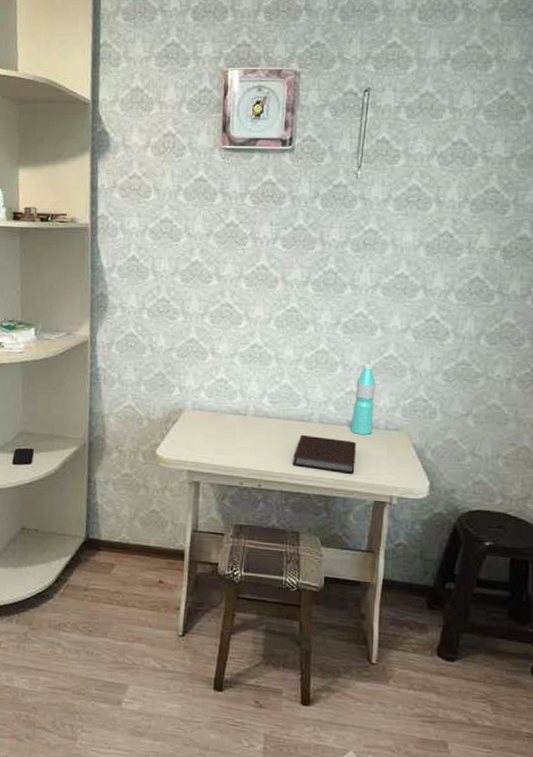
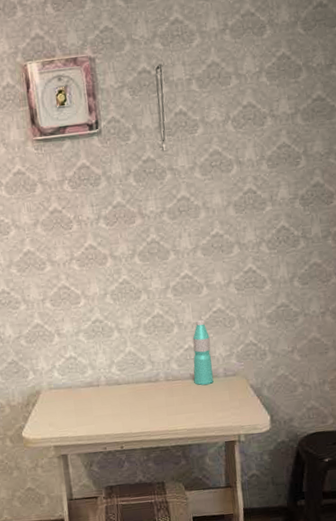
notebook: present [293,434,356,474] -> none [147,392,204,424]

